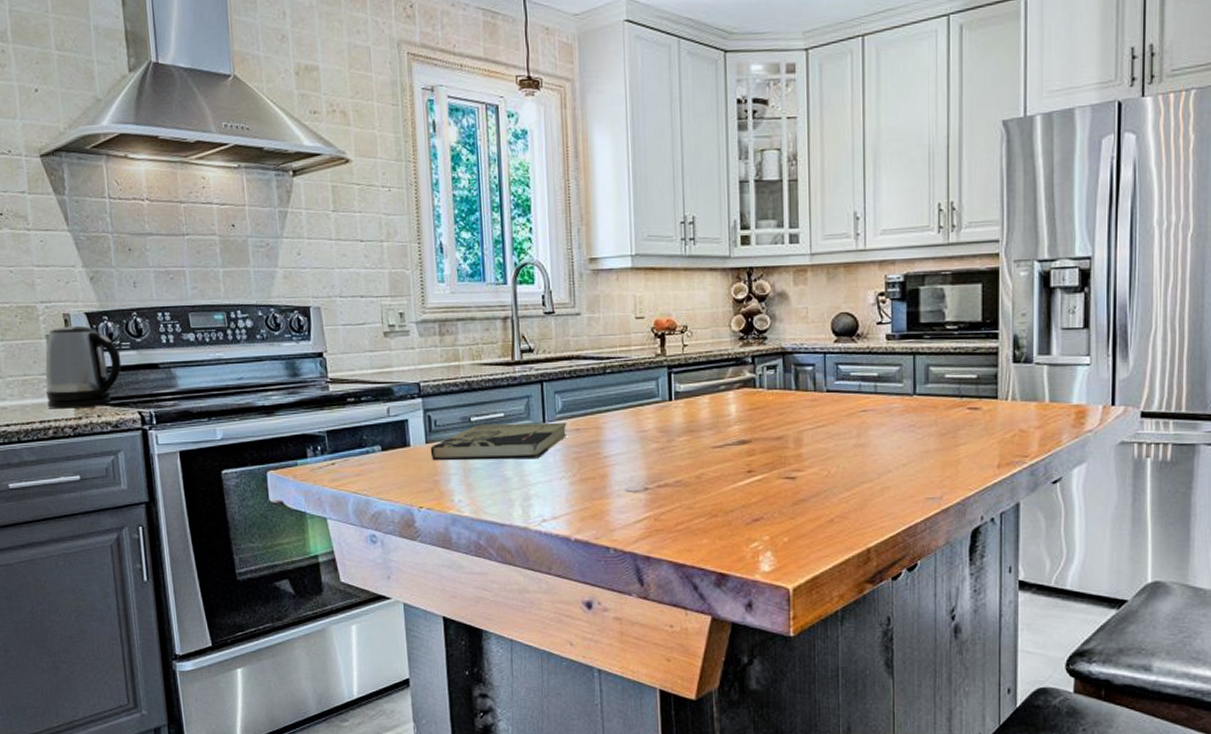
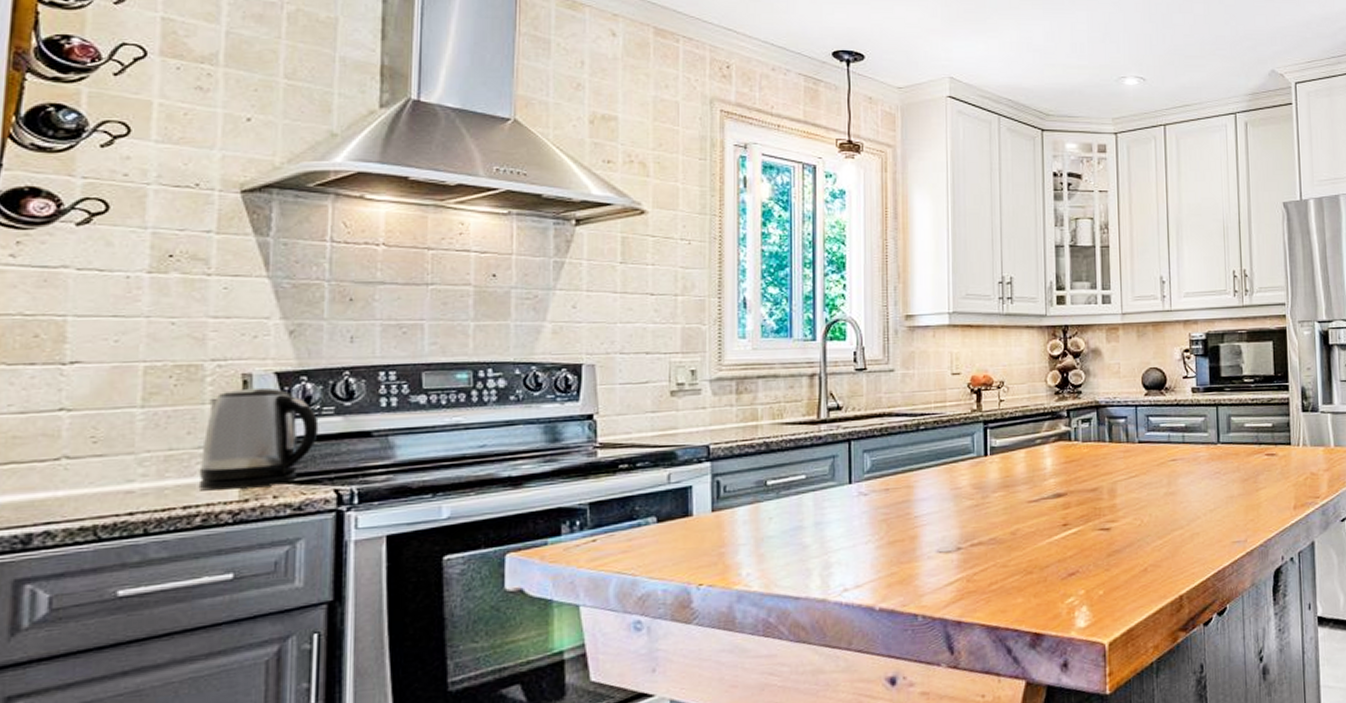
book: present [430,422,567,461] -> none [717,482,876,531]

